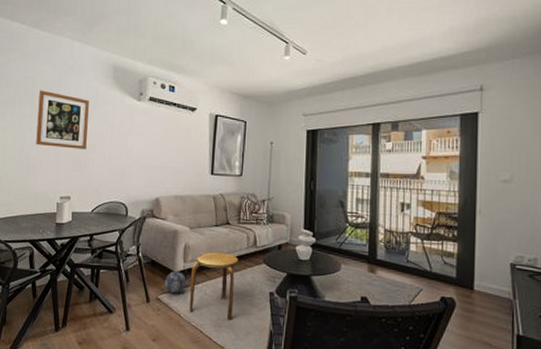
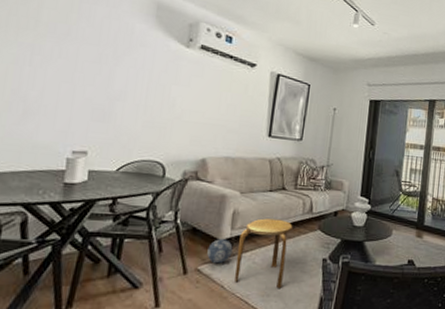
wall art: present [36,90,89,149] -> none [38,16,121,96]

